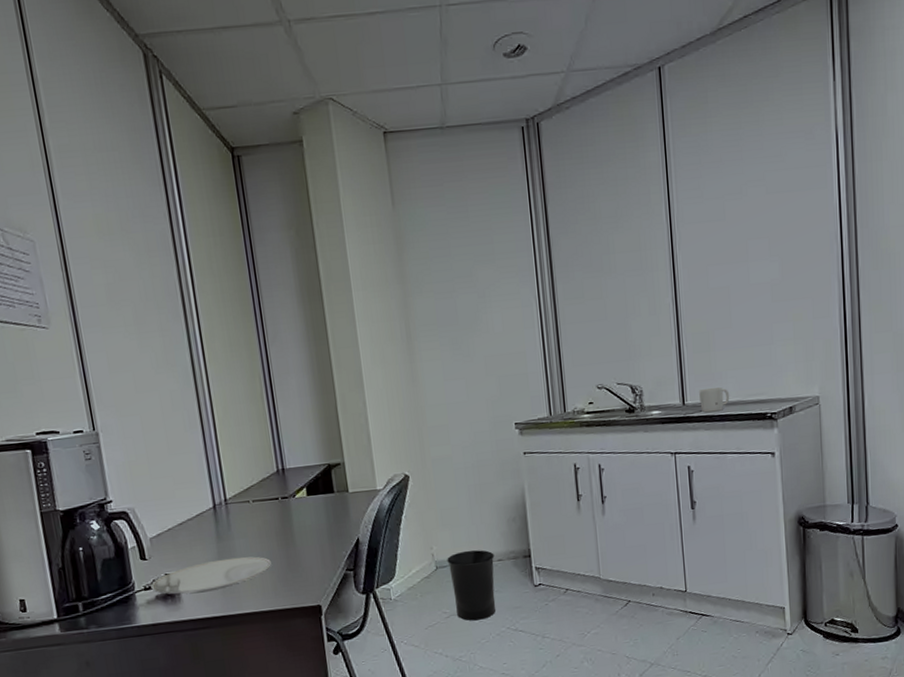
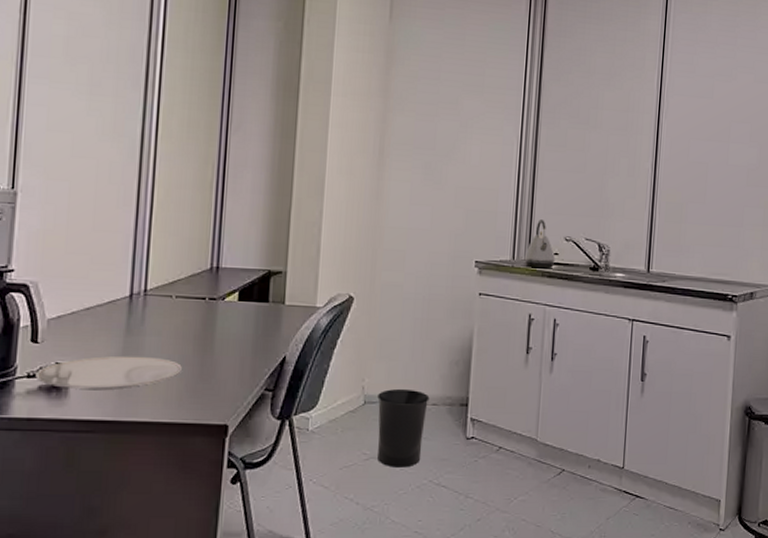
kettle: none [560,372,592,421] -> present [524,219,556,269]
mug: present [699,387,730,413] -> none [664,259,695,285]

